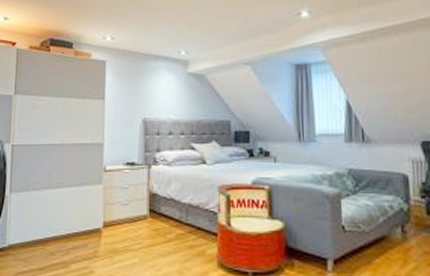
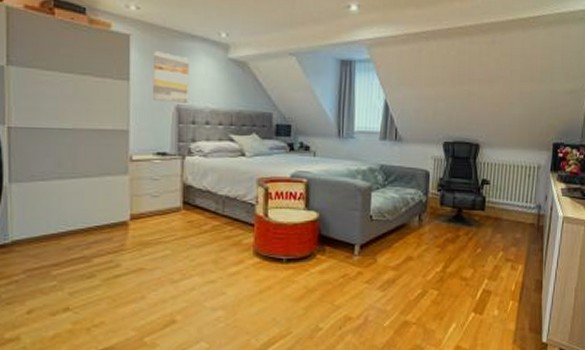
wall art: none [124,72,154,117] -> present [153,51,189,103]

